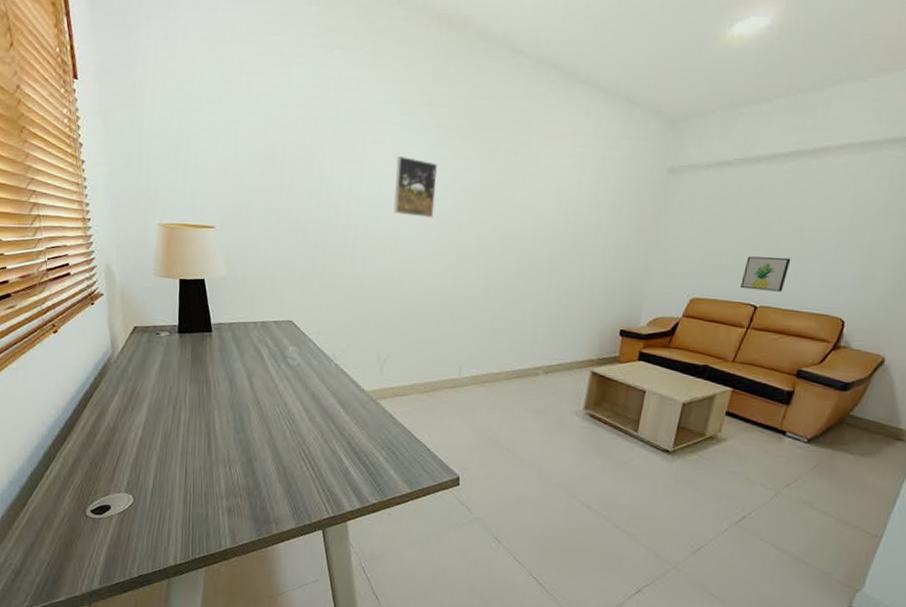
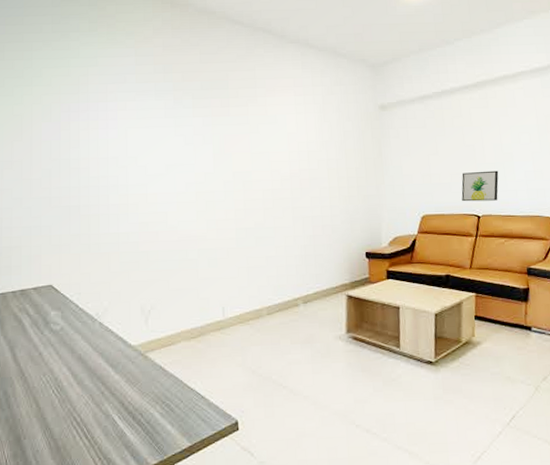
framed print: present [393,155,438,218] -> none [139,118,179,172]

